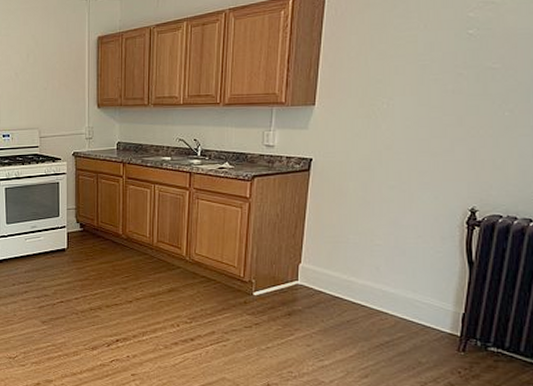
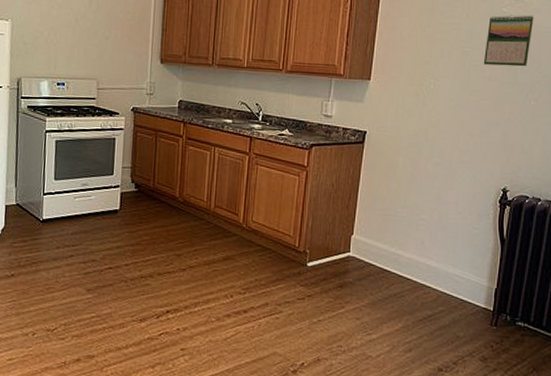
calendar: none [445,16,508,77] -> present [483,14,534,67]

